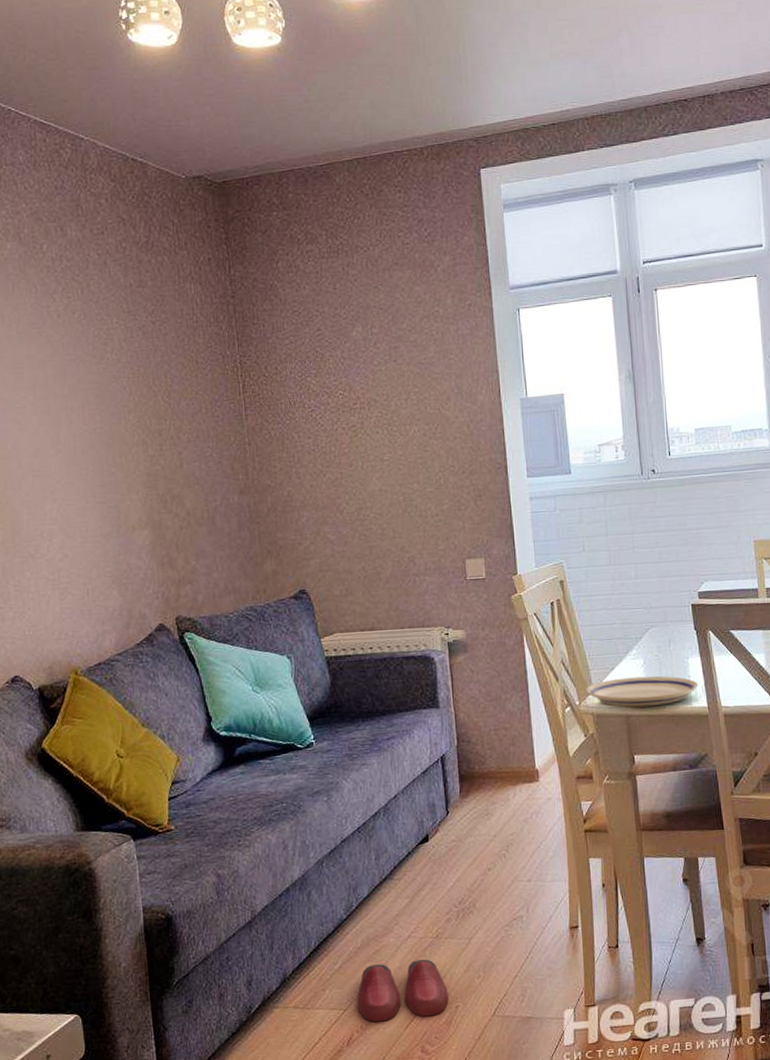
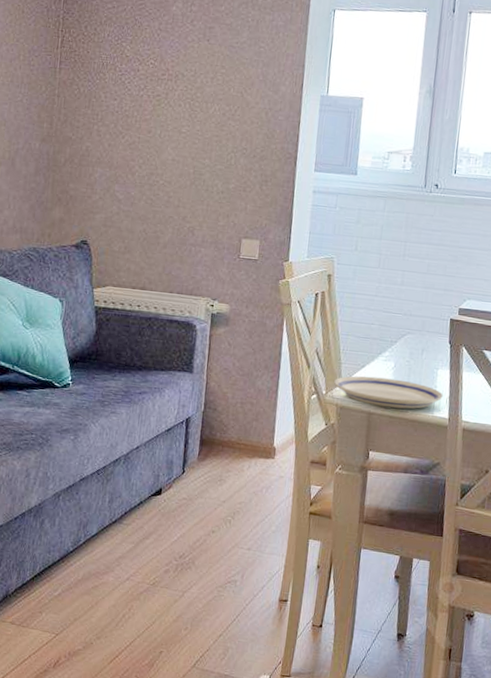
slippers: present [357,959,449,1022] -> none [68,598,155,657]

